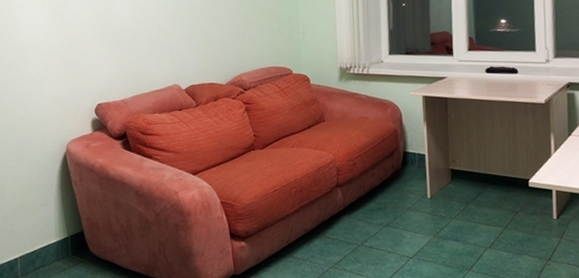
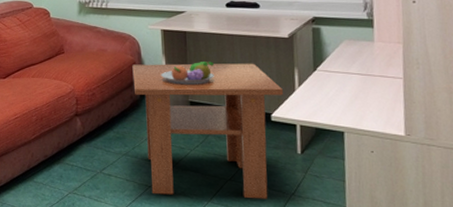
coffee table: none [394,129,541,266] -> present [132,63,284,199]
fruit bowl: none [422,128,474,152] -> present [161,61,214,85]

